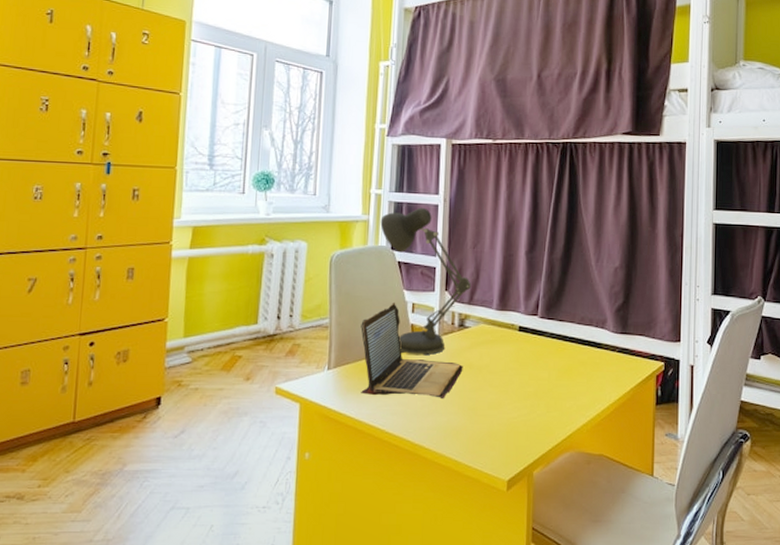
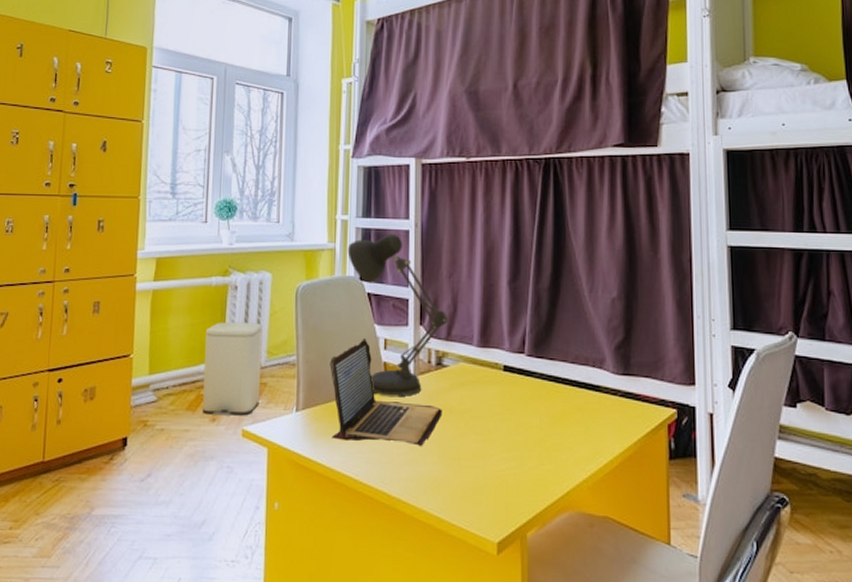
pedal bin: none [236,287,297,376] -> present [202,322,263,417]

